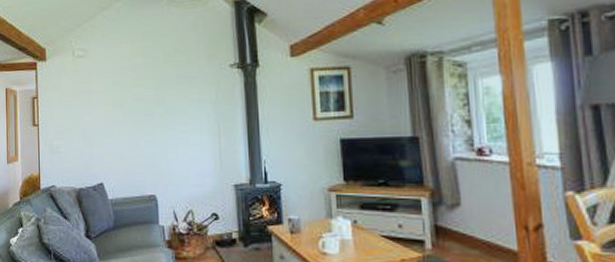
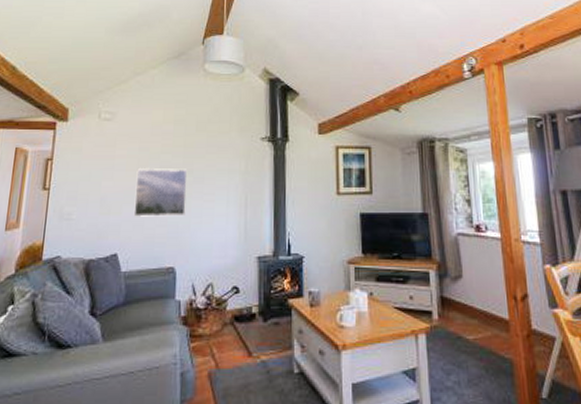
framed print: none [112,100,161,150] -> present [133,167,188,218]

